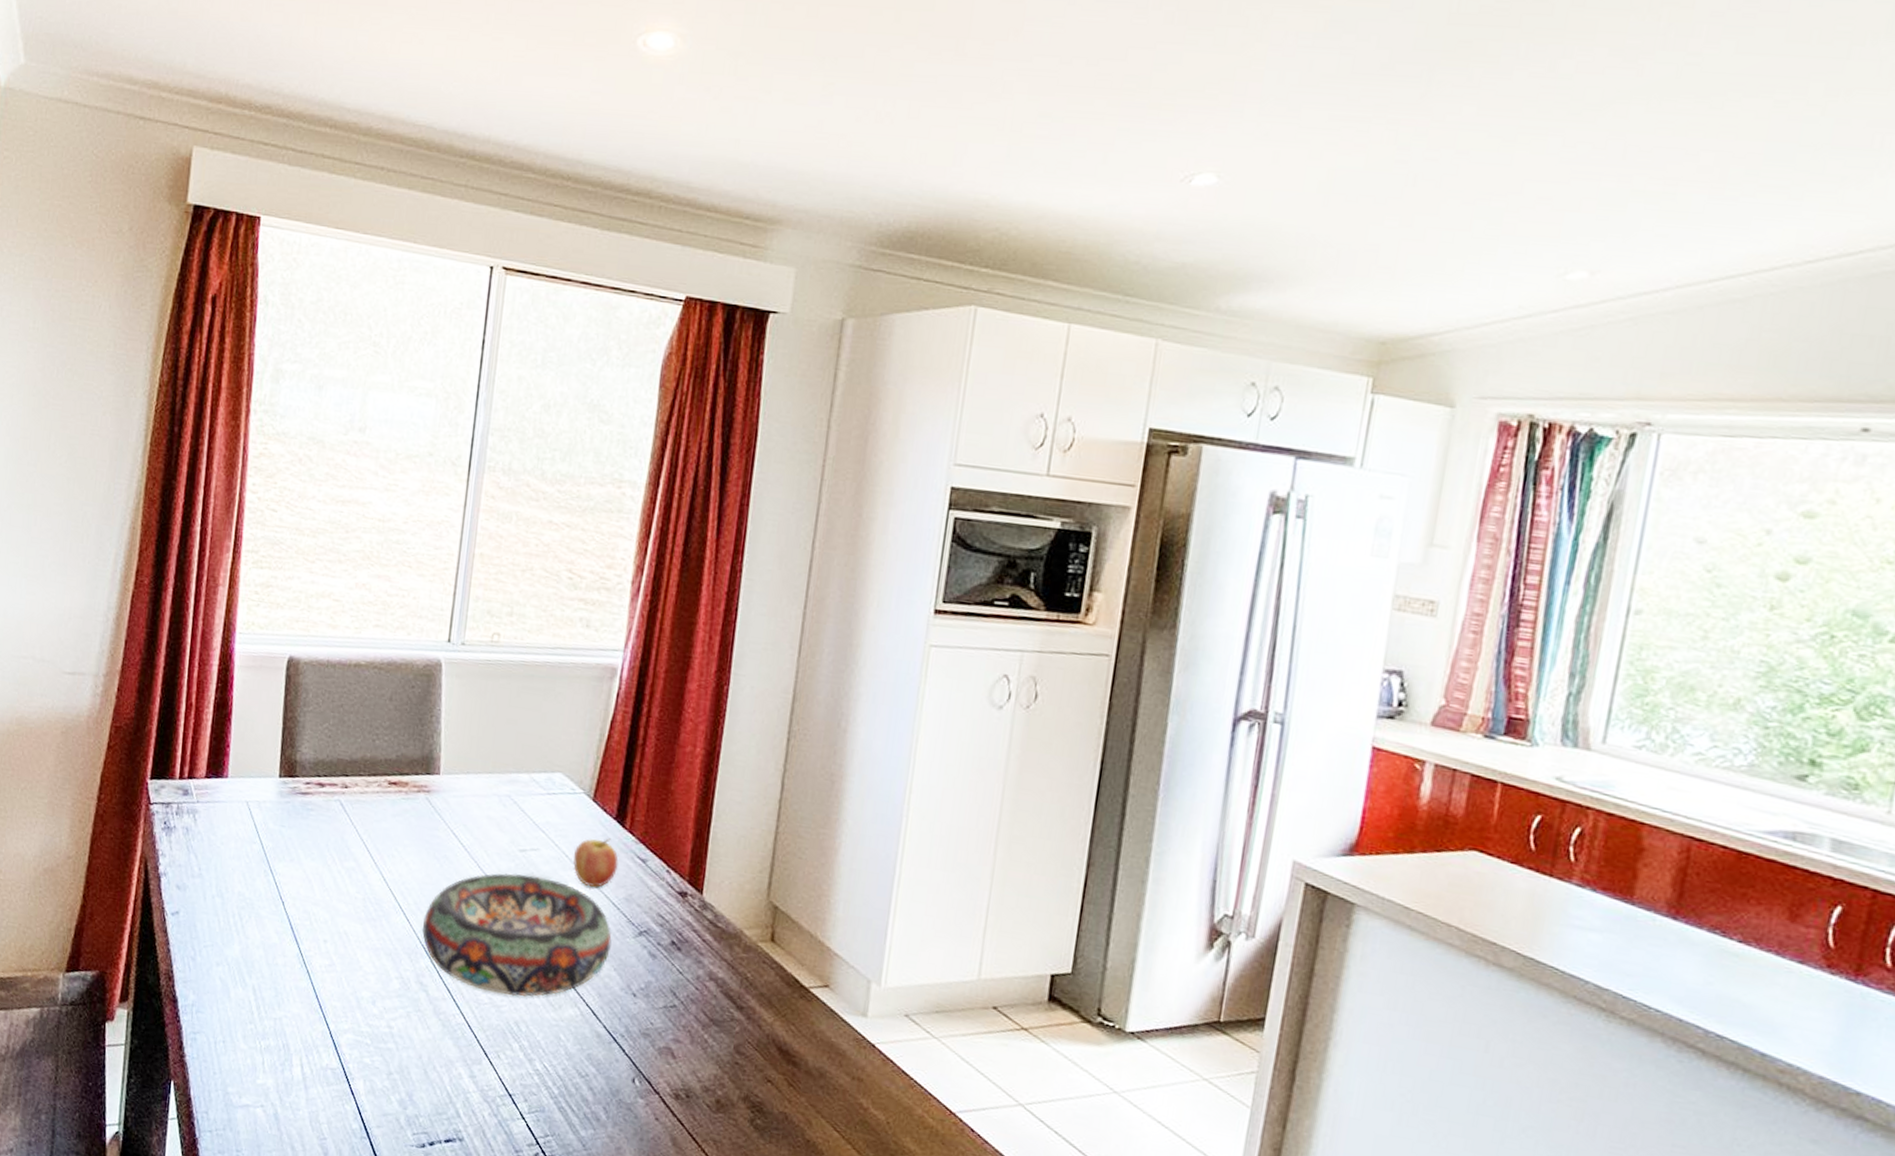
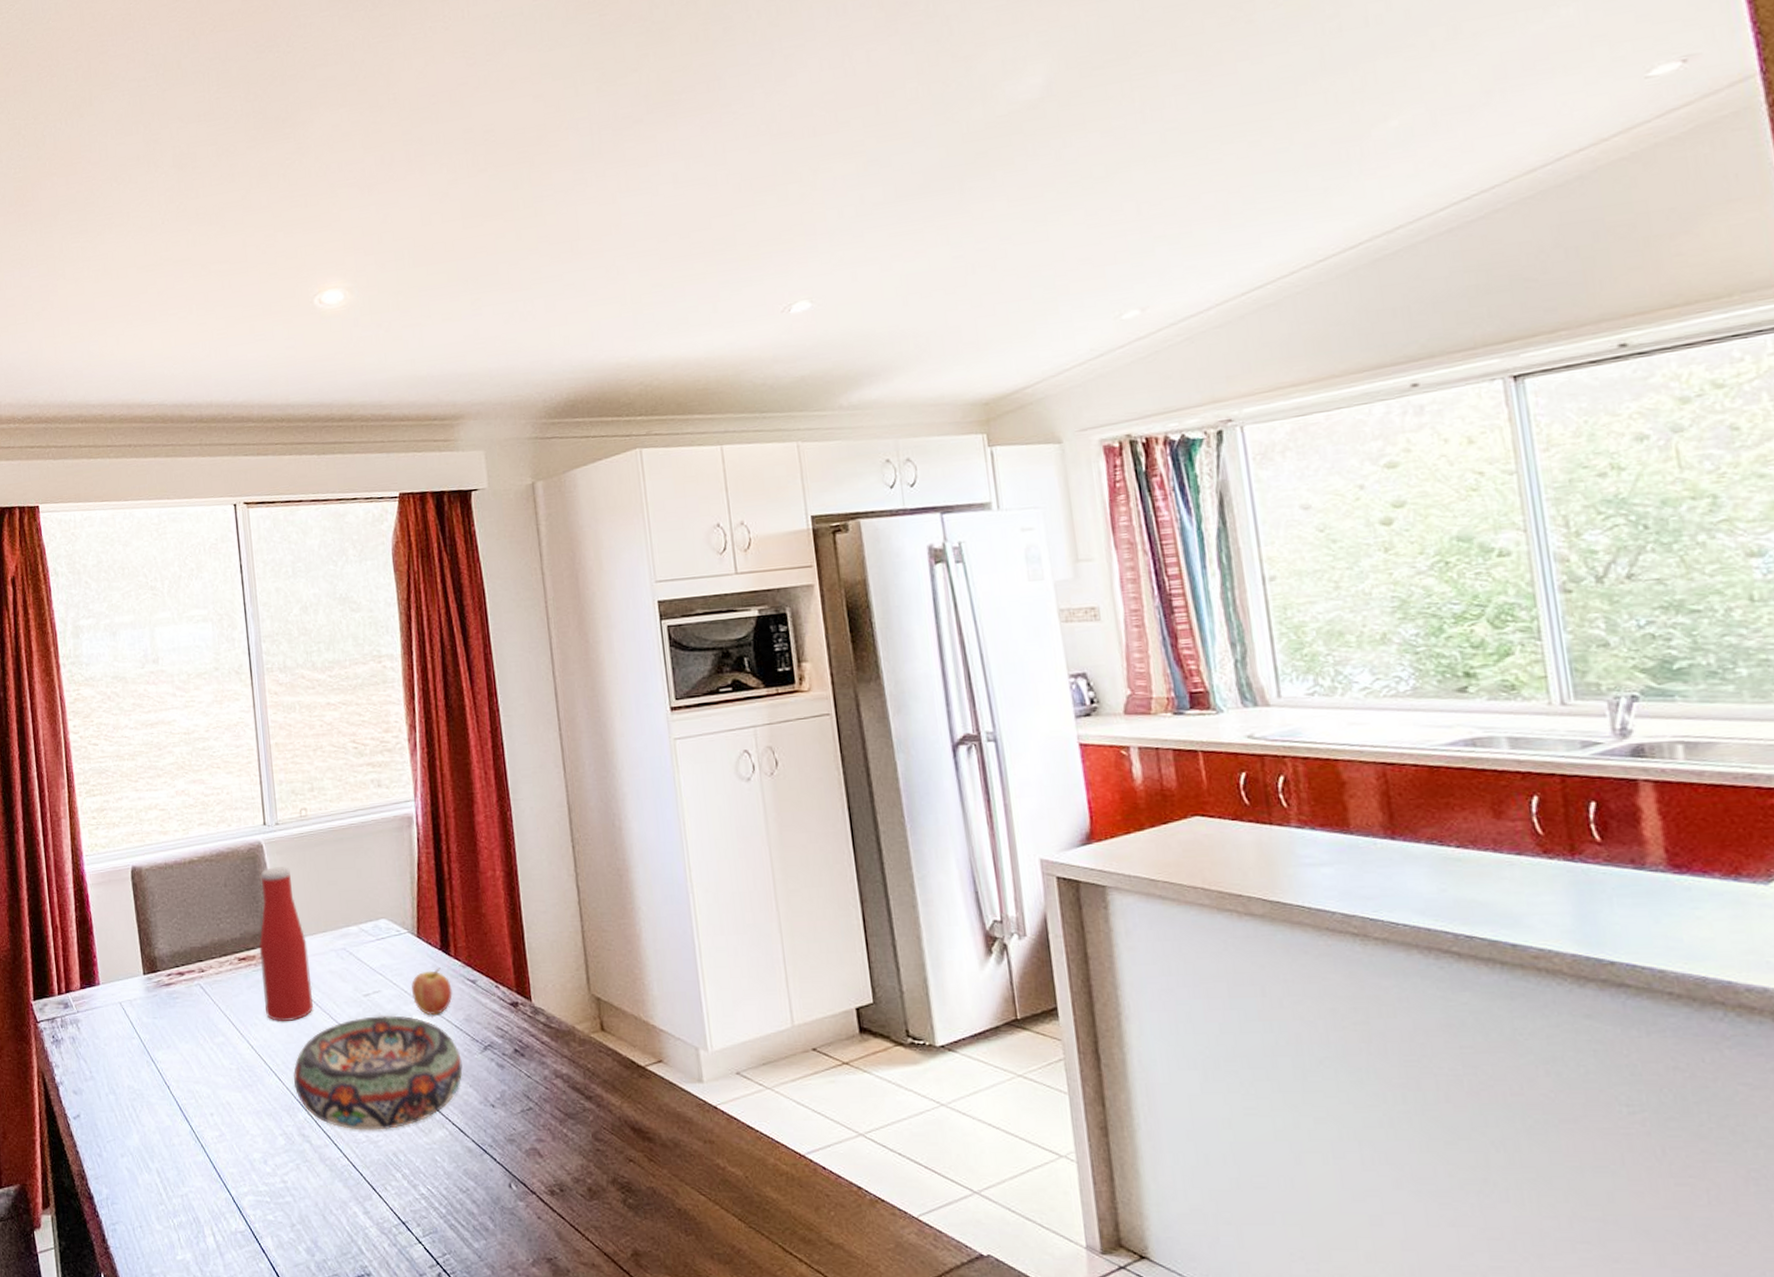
bottle: none [407,690,469,861] -> present [259,866,314,1021]

